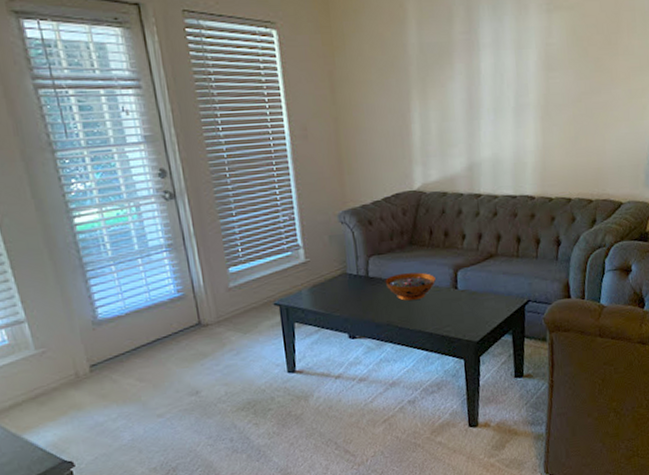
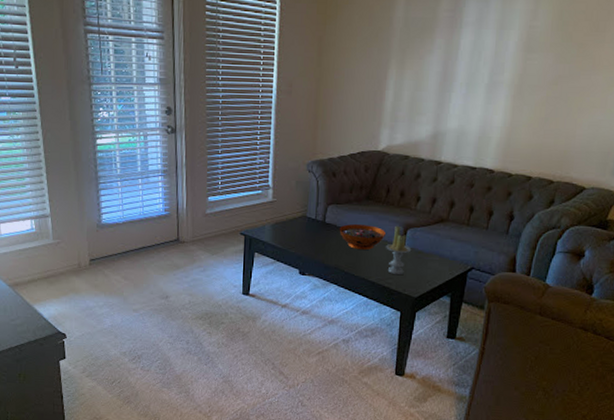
candle: none [438,268,465,322] -> present [386,225,412,276]

